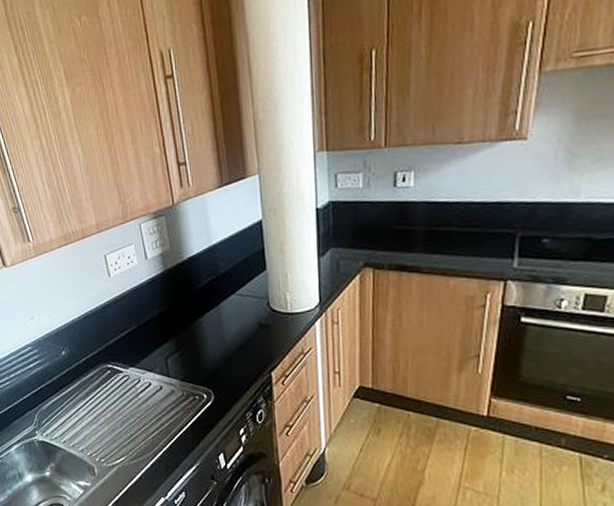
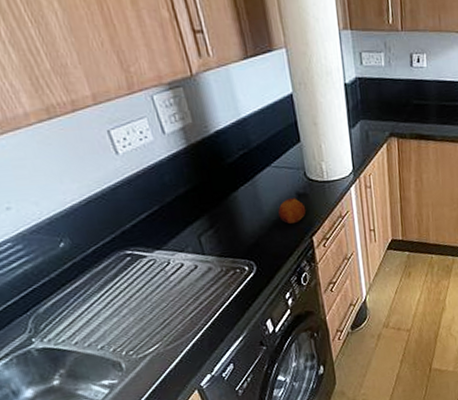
fruit: none [239,328,267,355] -> present [278,198,307,224]

